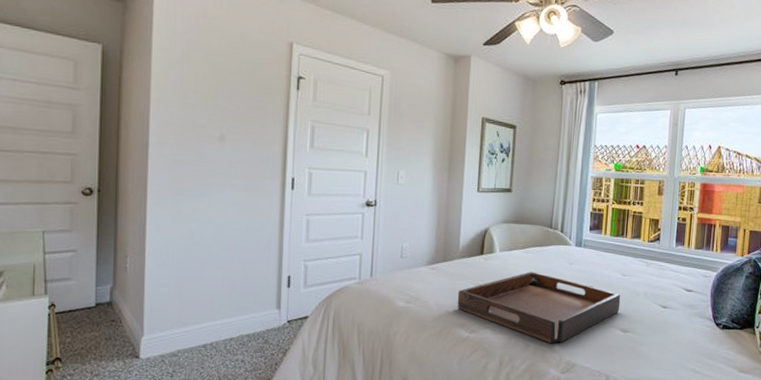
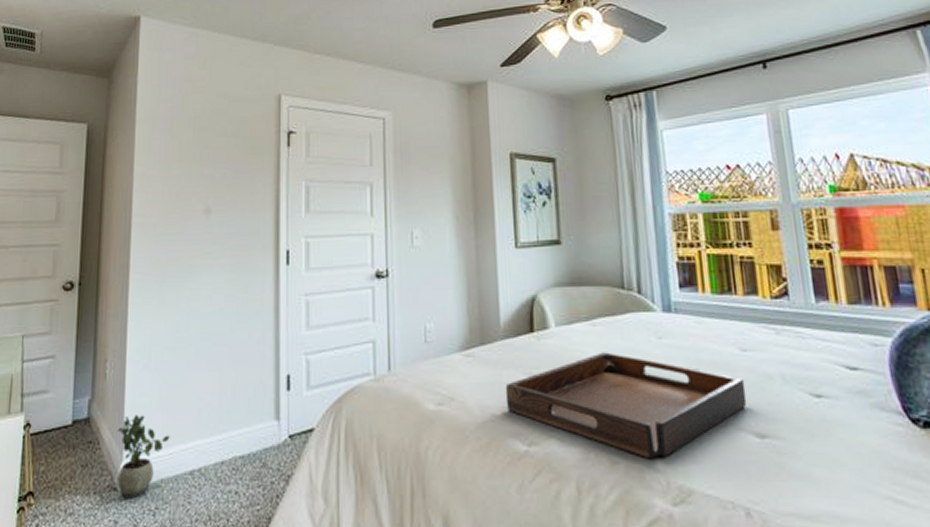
potted plant: none [138,301,186,364] -> present [117,415,170,499]

